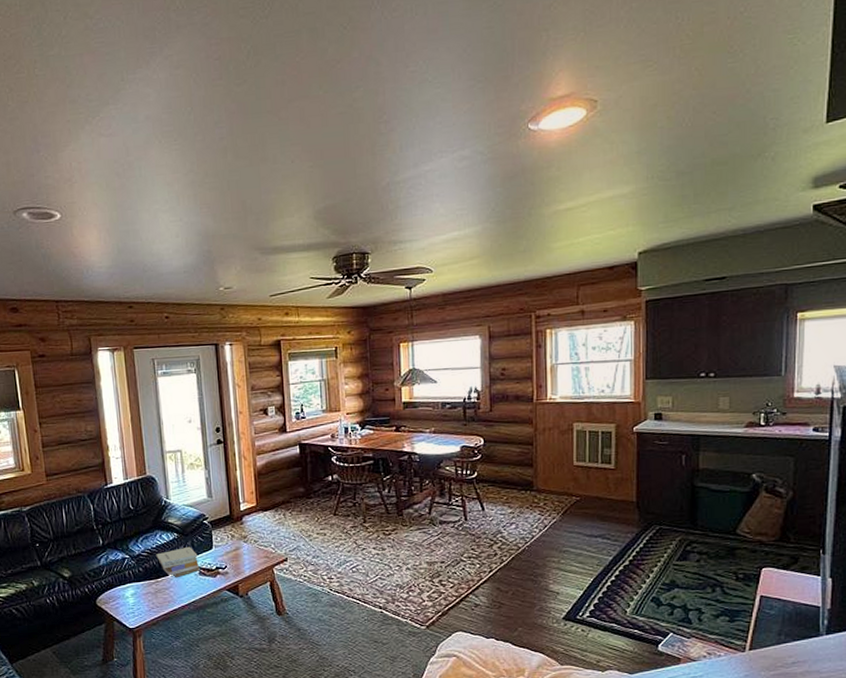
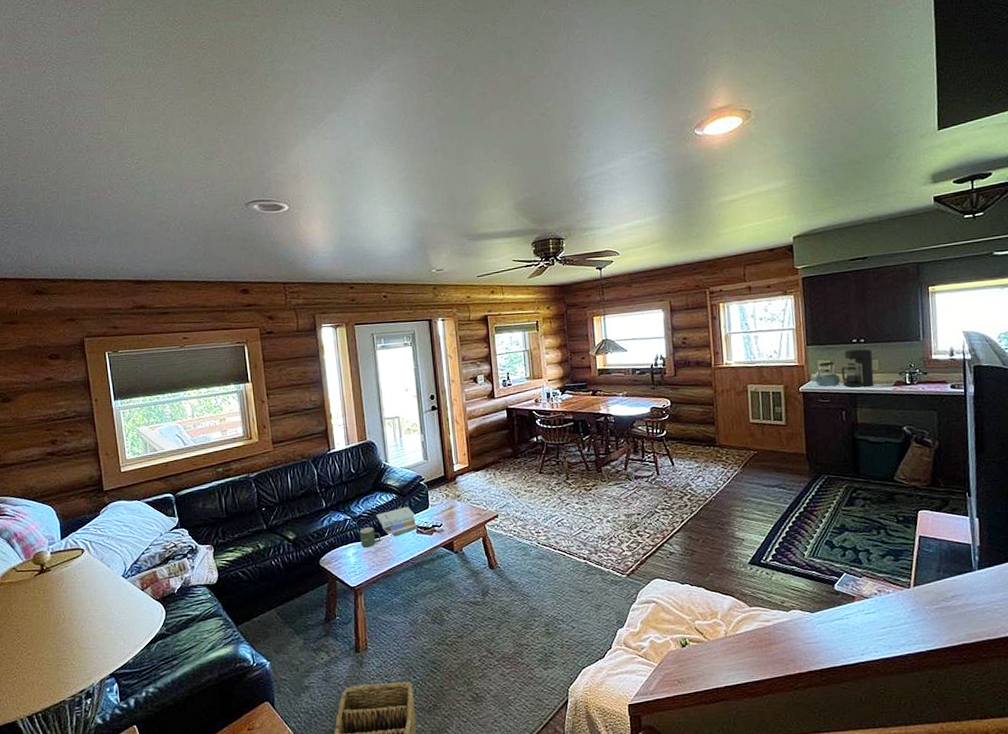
mug: none [138,566,162,589] -> present [359,526,381,549]
kettle: none [650,399,683,426] -> present [813,362,841,386]
coffee maker: none [684,384,722,428] -> present [841,349,874,388]

